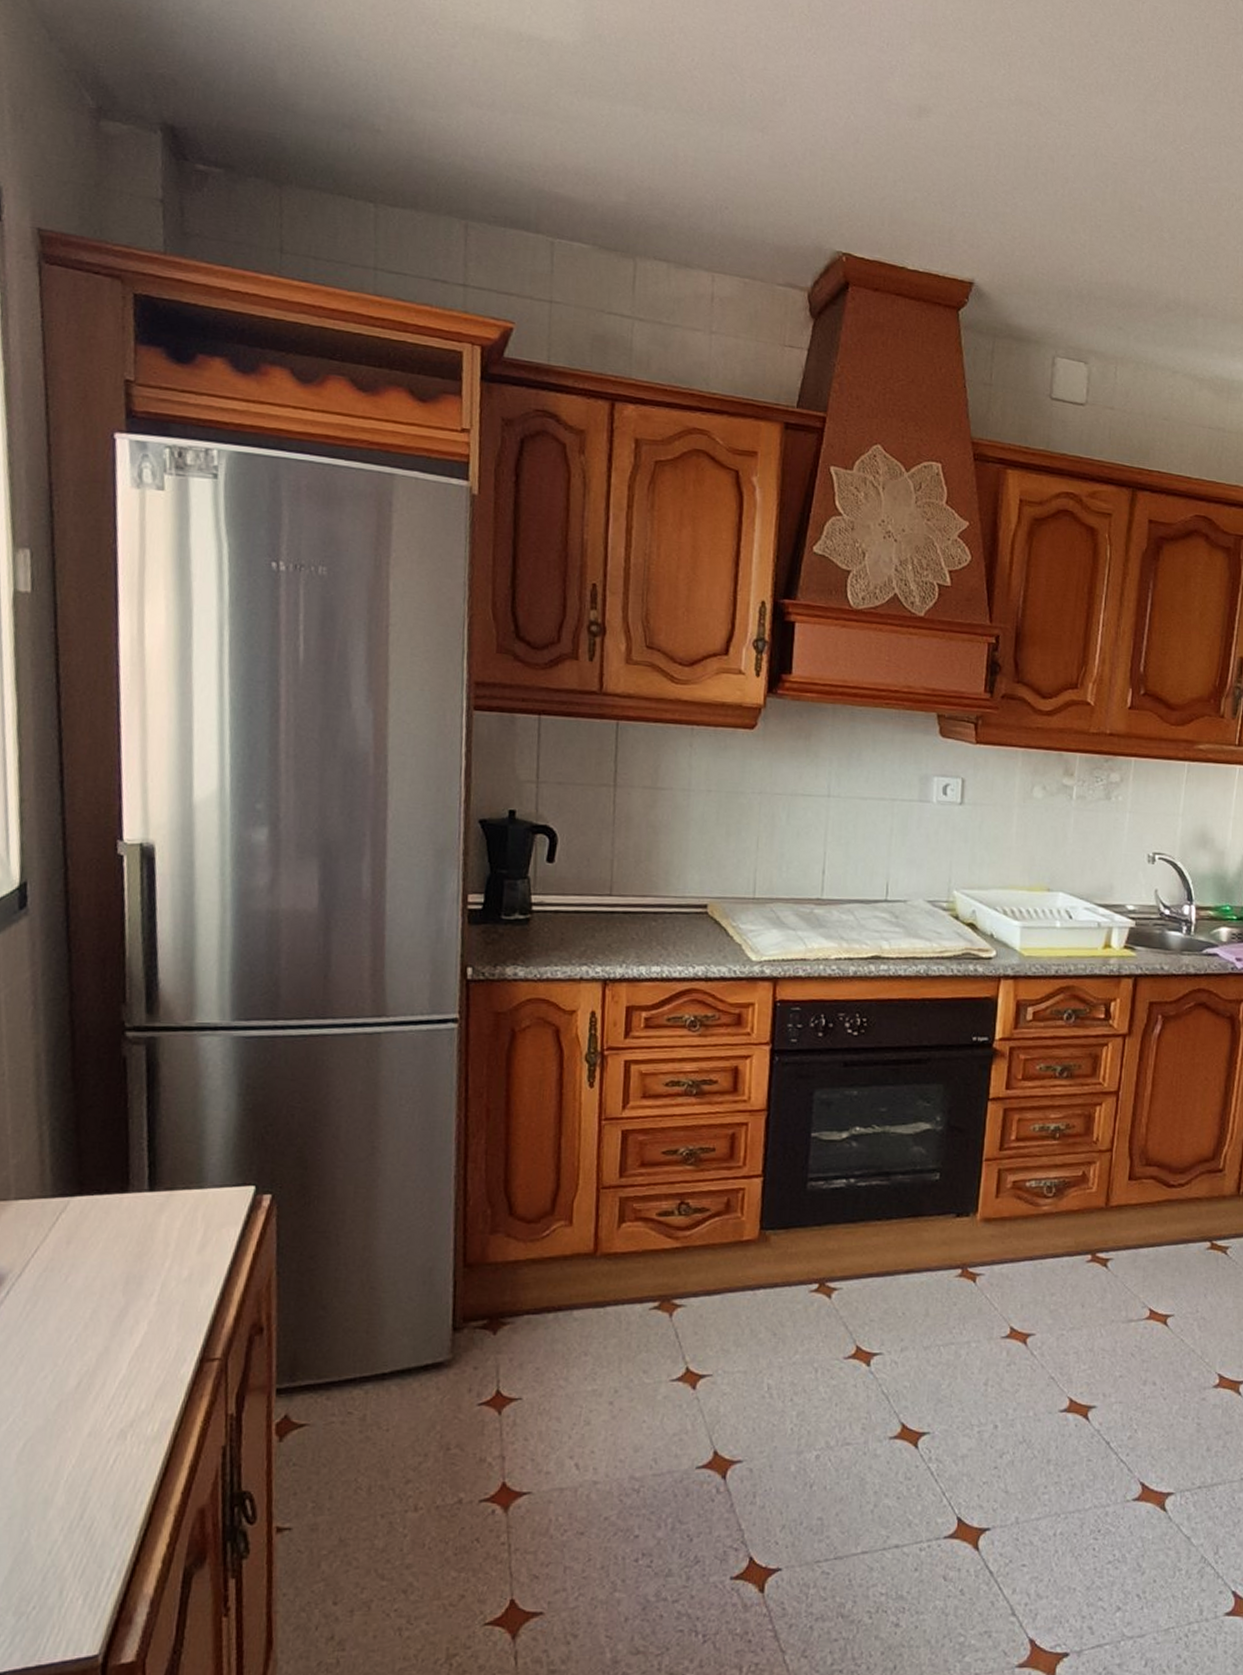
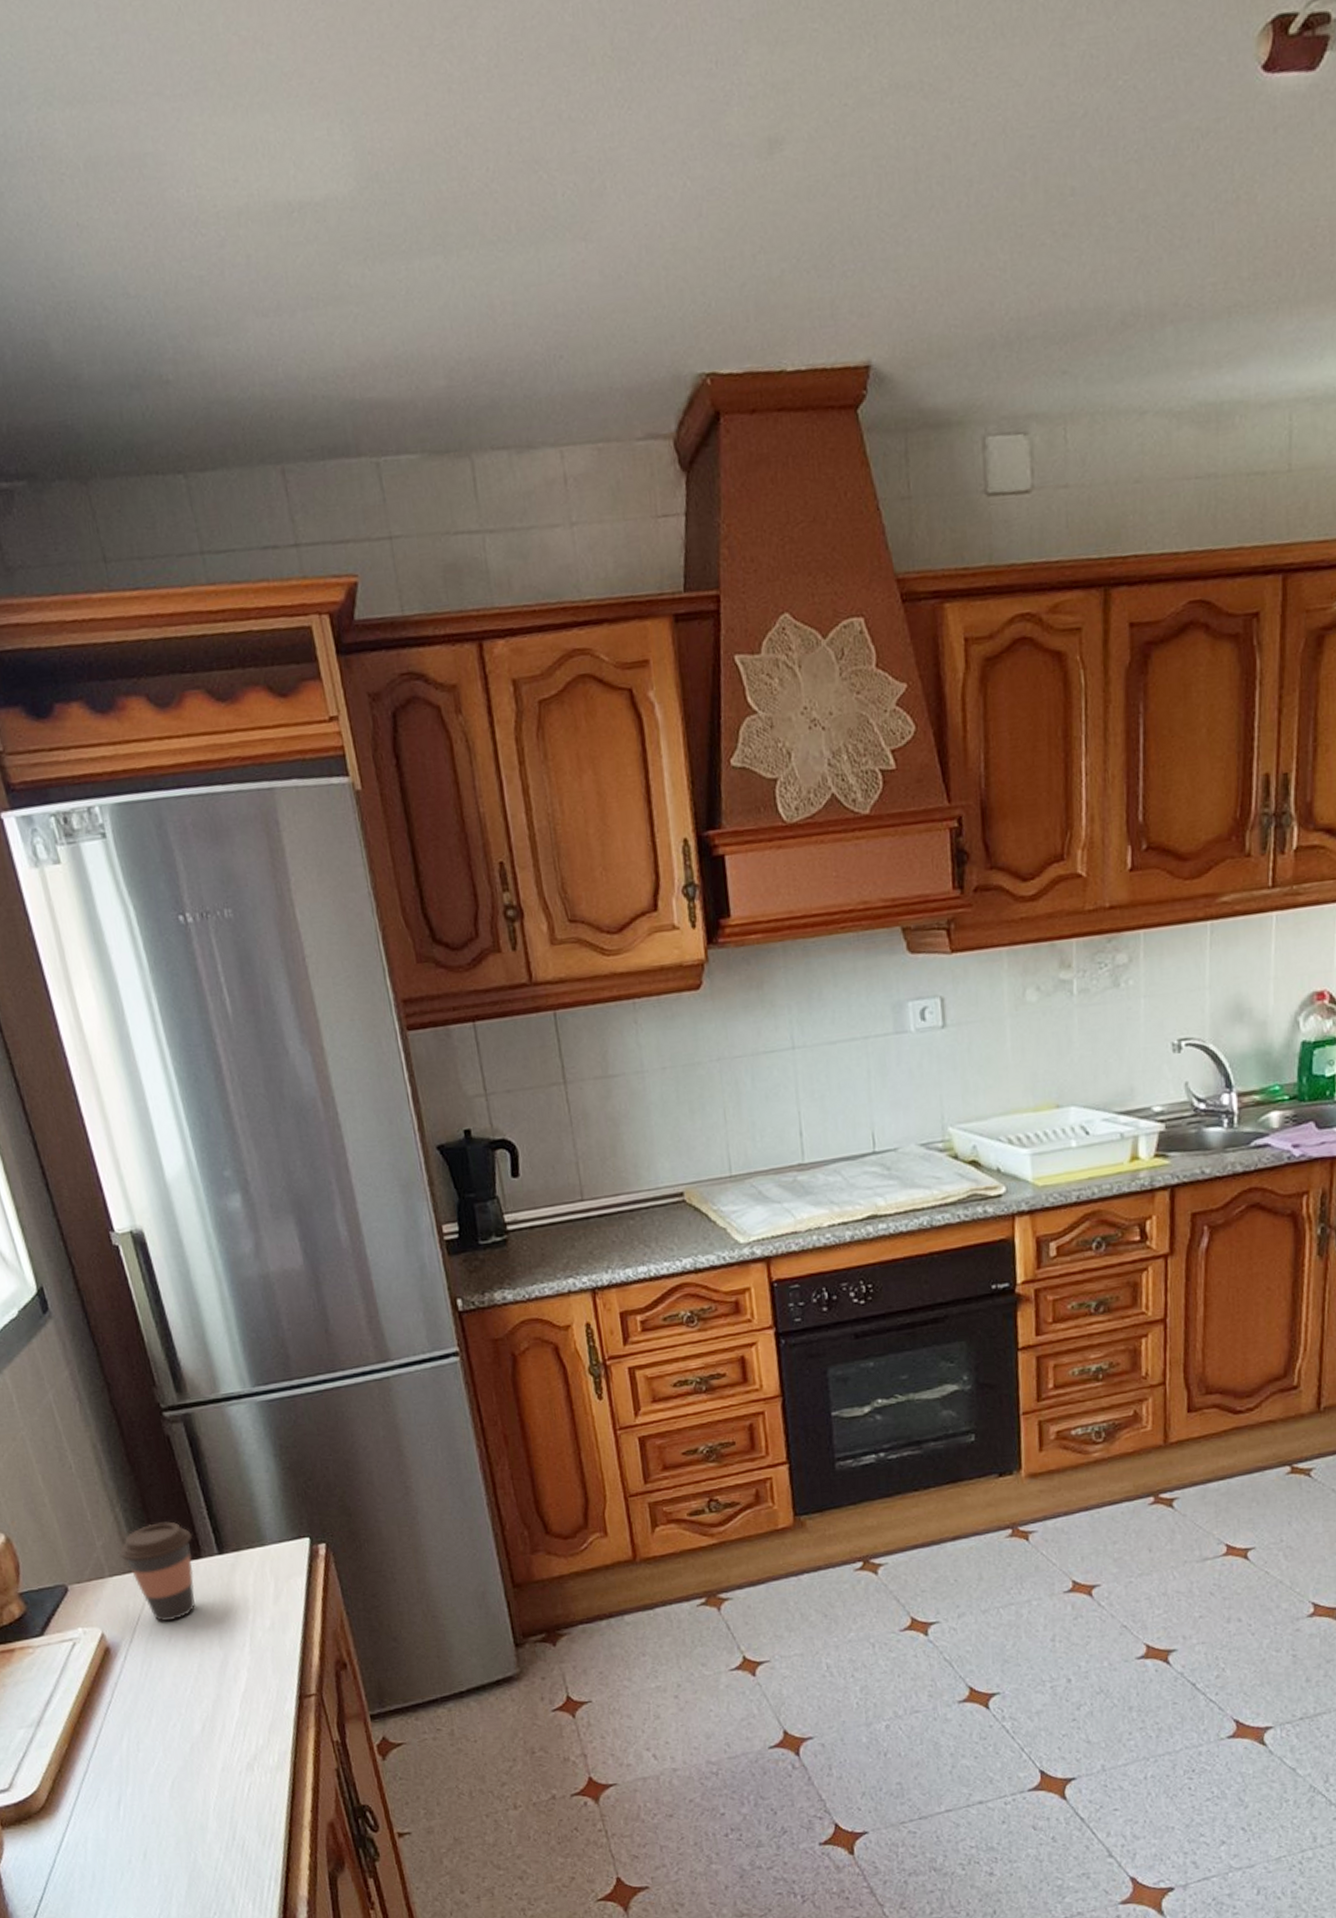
coffee cup: none [33,1147,125,1257] -> present [119,1521,195,1621]

